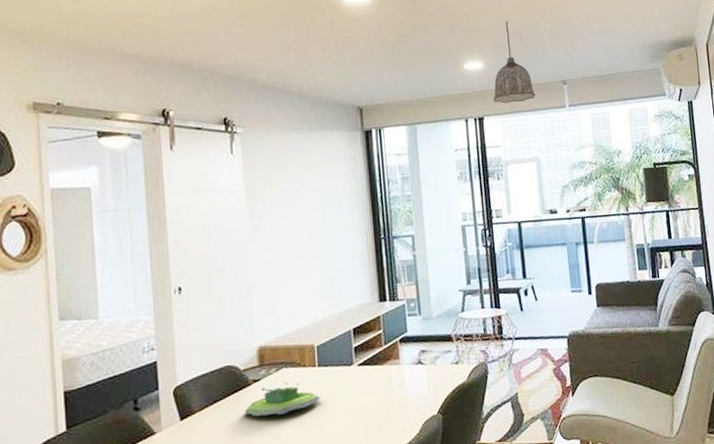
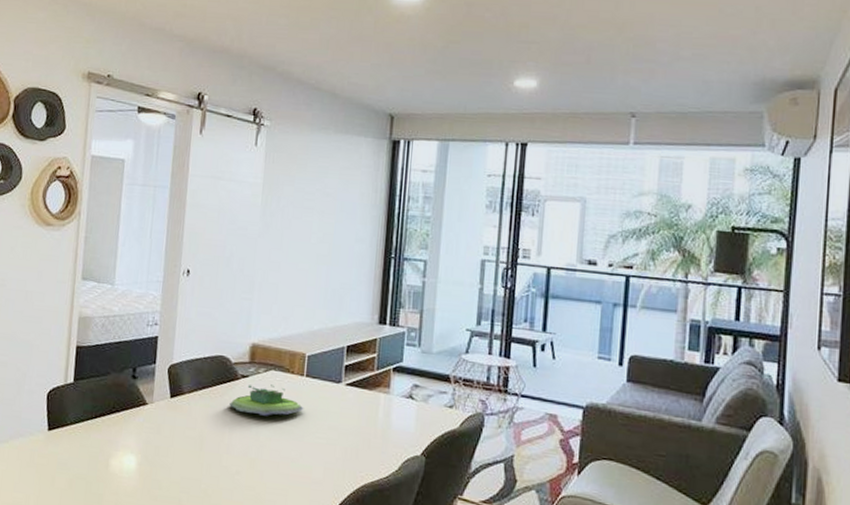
pendant lamp: present [493,21,536,103] -> none [542,36,595,131]

